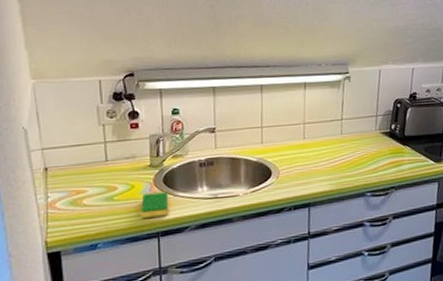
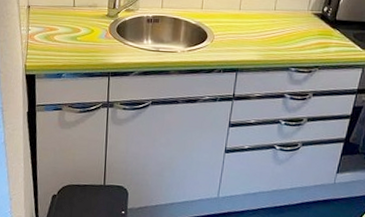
dish sponge: present [141,192,168,218] -> none [97,38,119,60]

